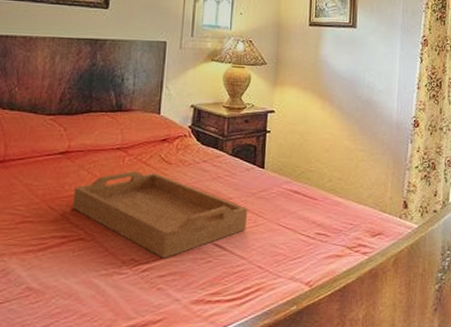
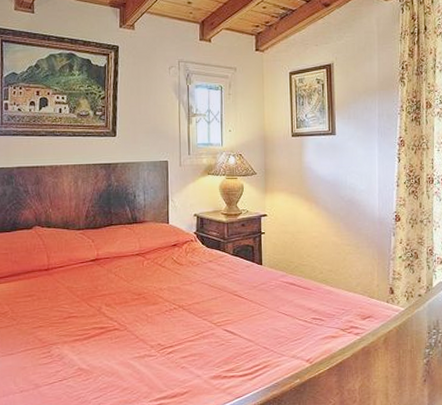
serving tray: present [73,171,248,258] -> none [106,272,251,343]

